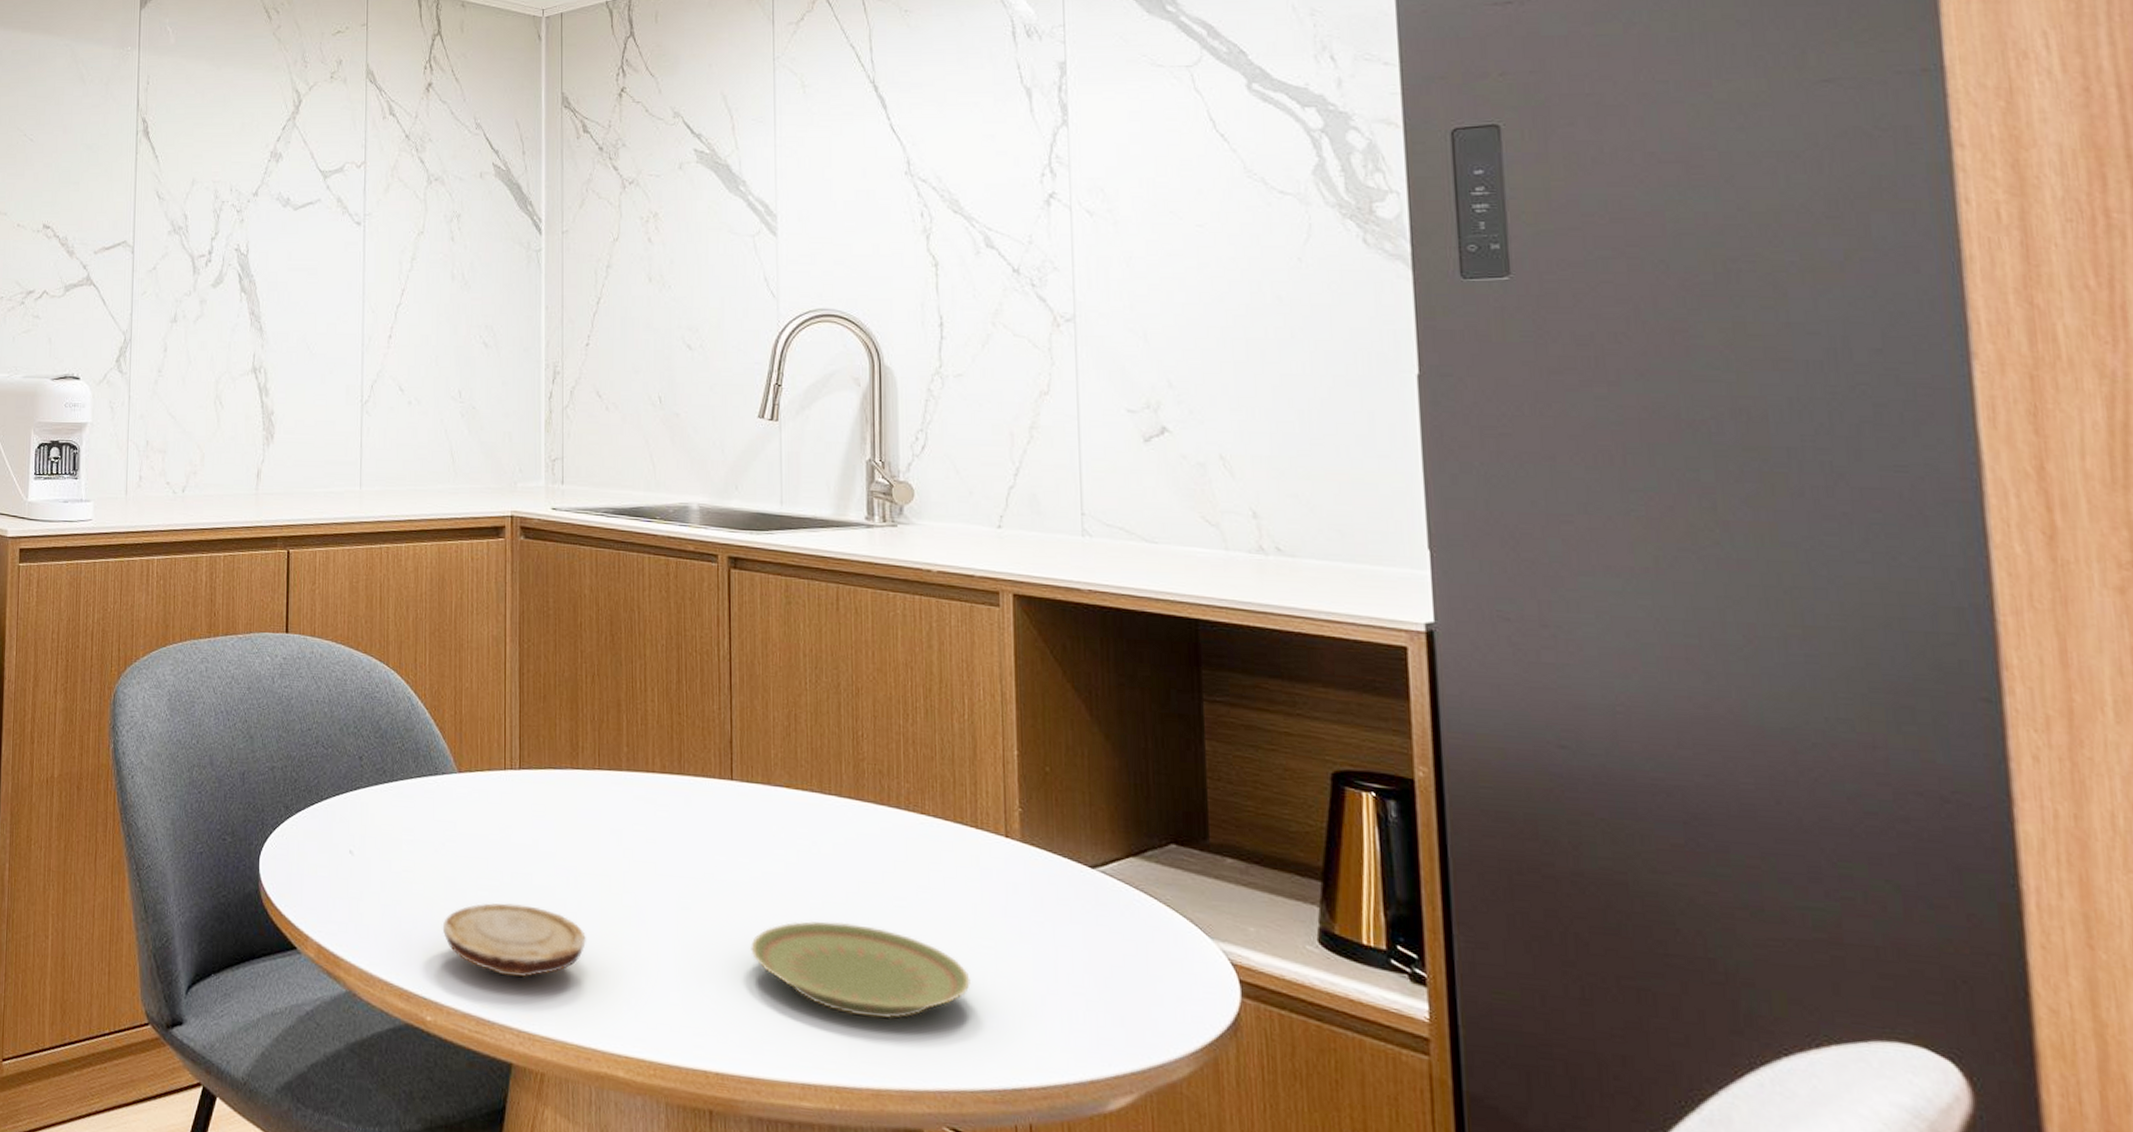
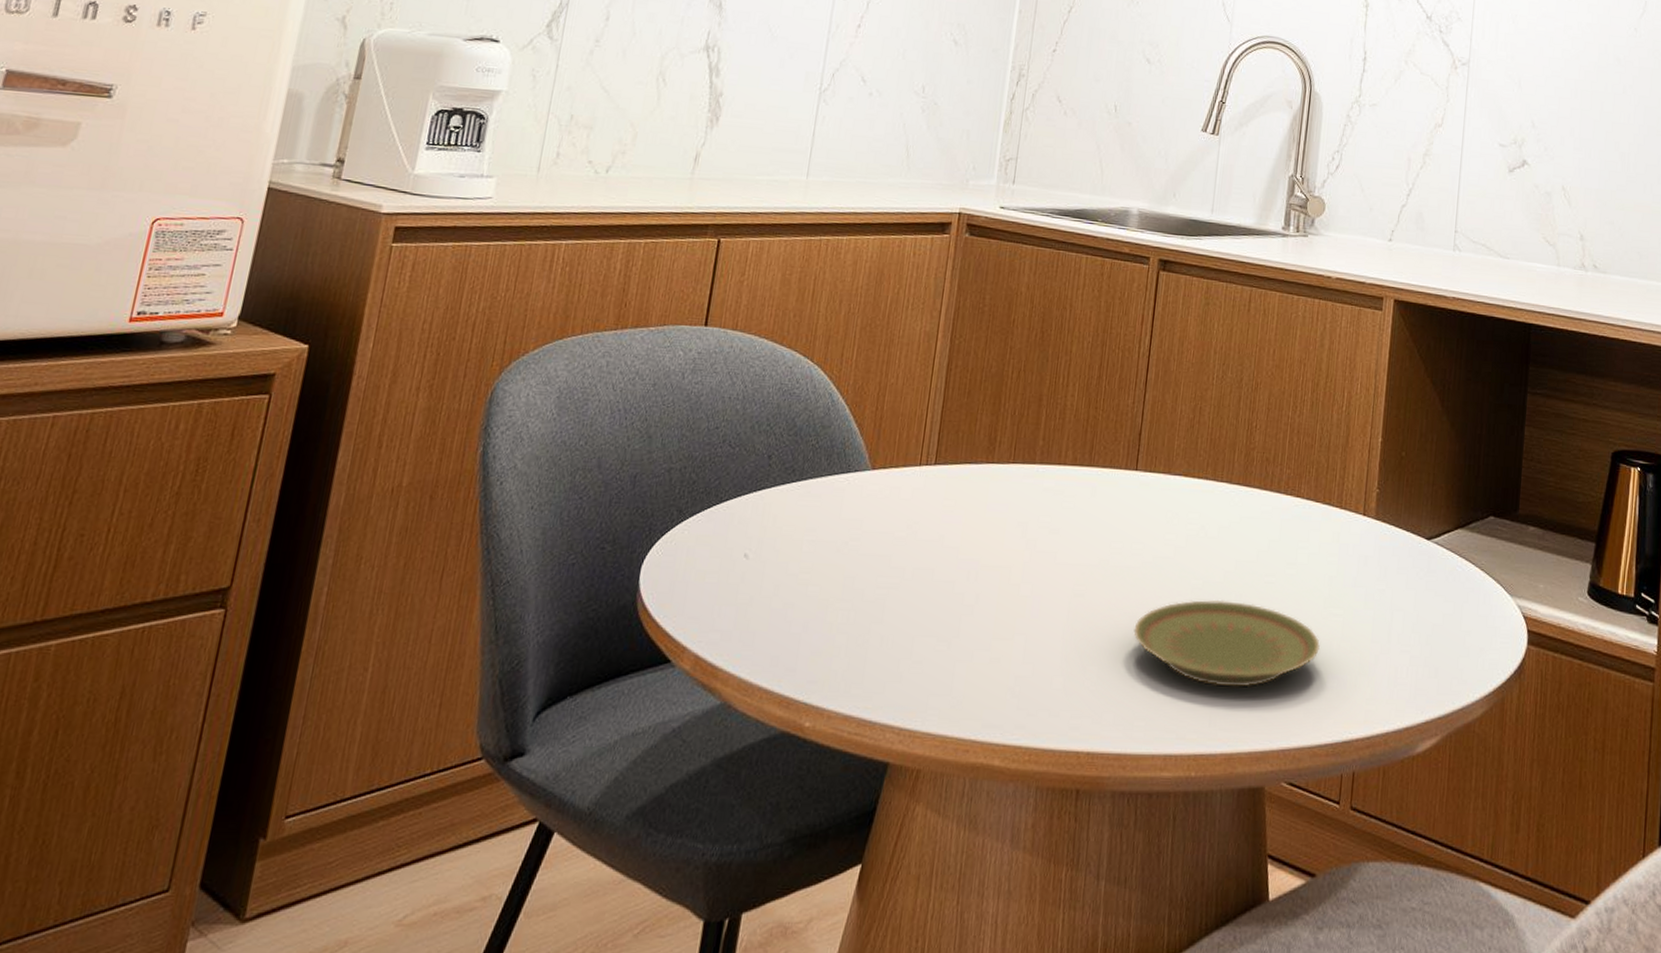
wood slice: present [442,903,586,978] -> none [834,600,980,675]

